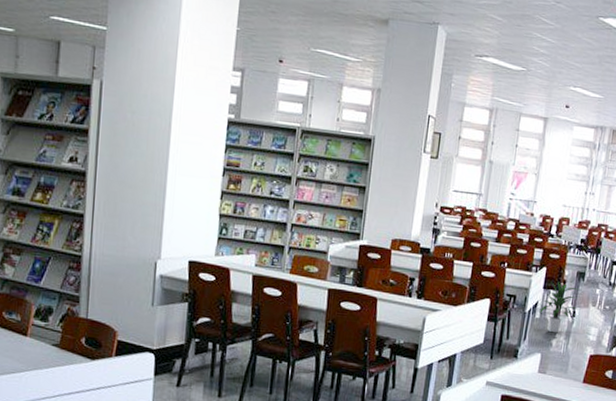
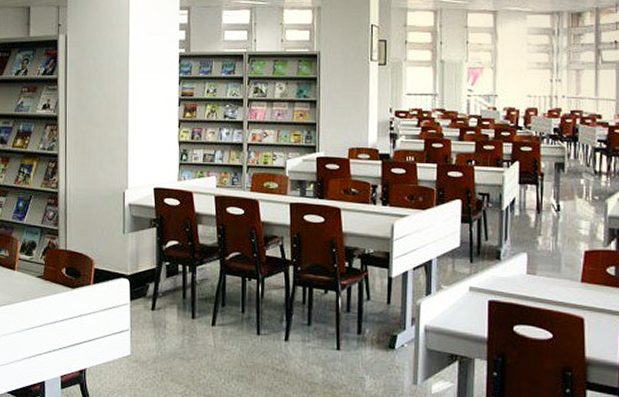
indoor plant: present [539,281,580,333] -> none [518,175,564,230]

